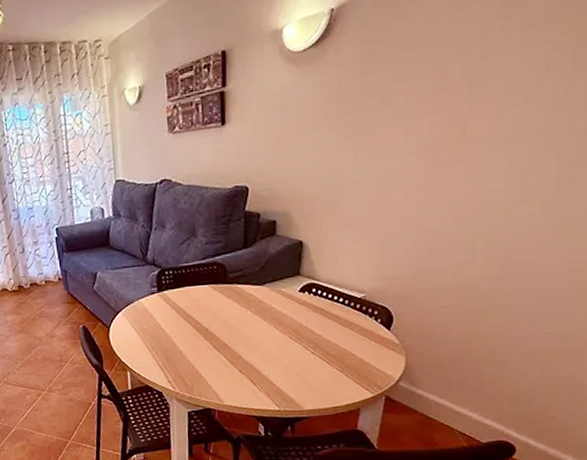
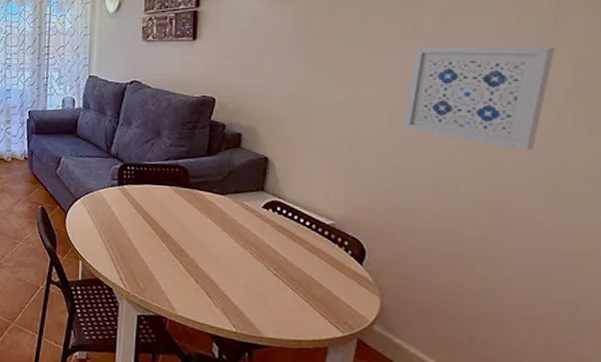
wall art: none [428,89,572,199] -> present [402,46,555,151]

